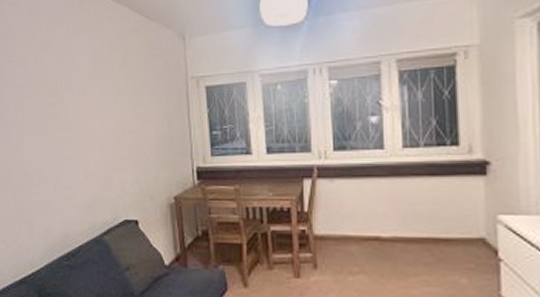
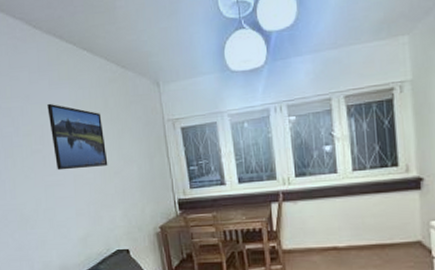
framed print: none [63,53,123,127] -> present [47,103,108,171]

